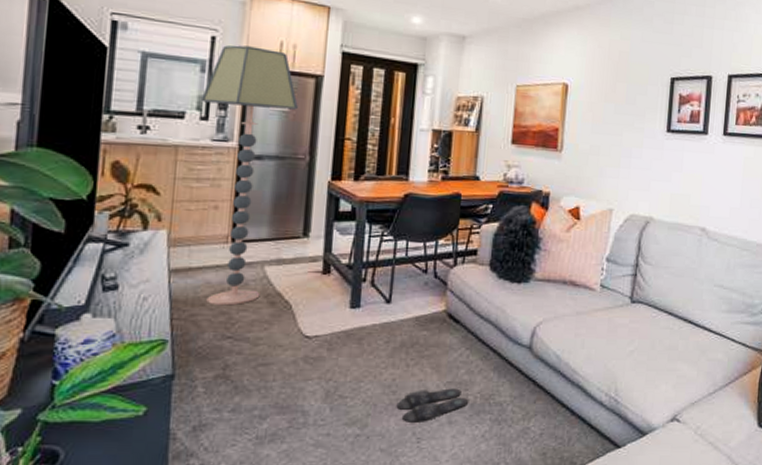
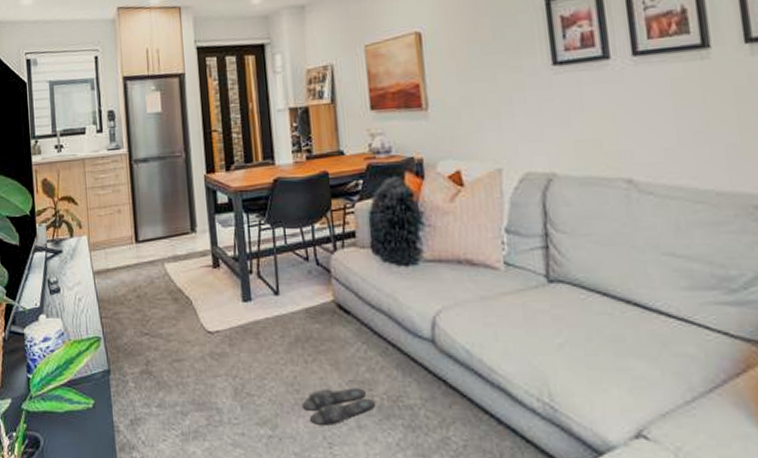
floor lamp: present [201,45,298,306] -> none [95,58,169,304]

